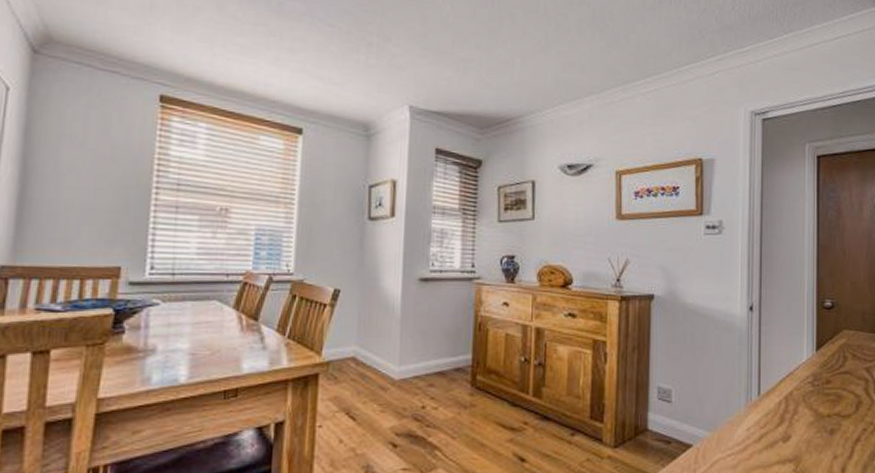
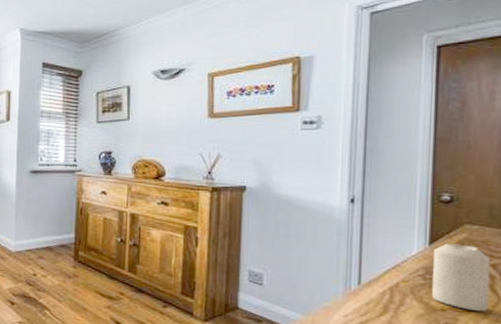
candle: none [820,348,865,414] -> present [432,242,491,311]

